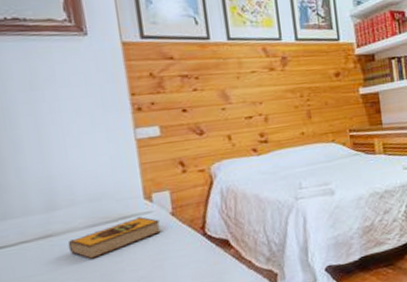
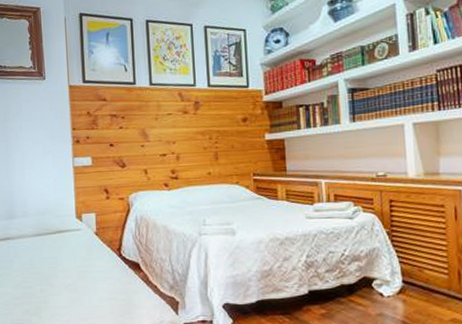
hardback book: present [68,217,162,259] -> none [19,233,88,262]

